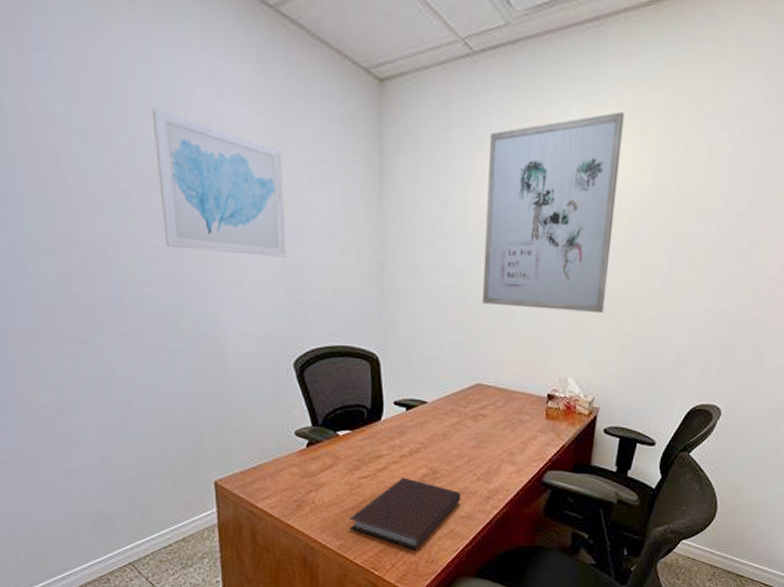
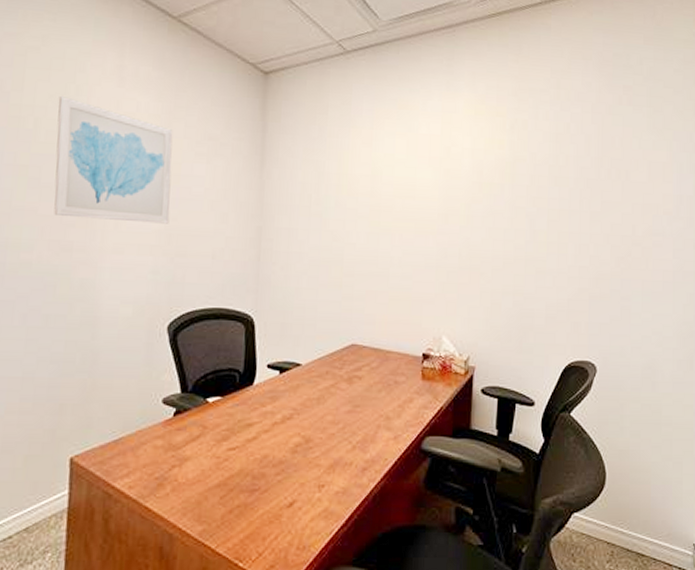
notebook: present [349,477,462,550] -> none [213,448,336,535]
wall art: present [482,112,625,313] -> none [356,97,479,272]

